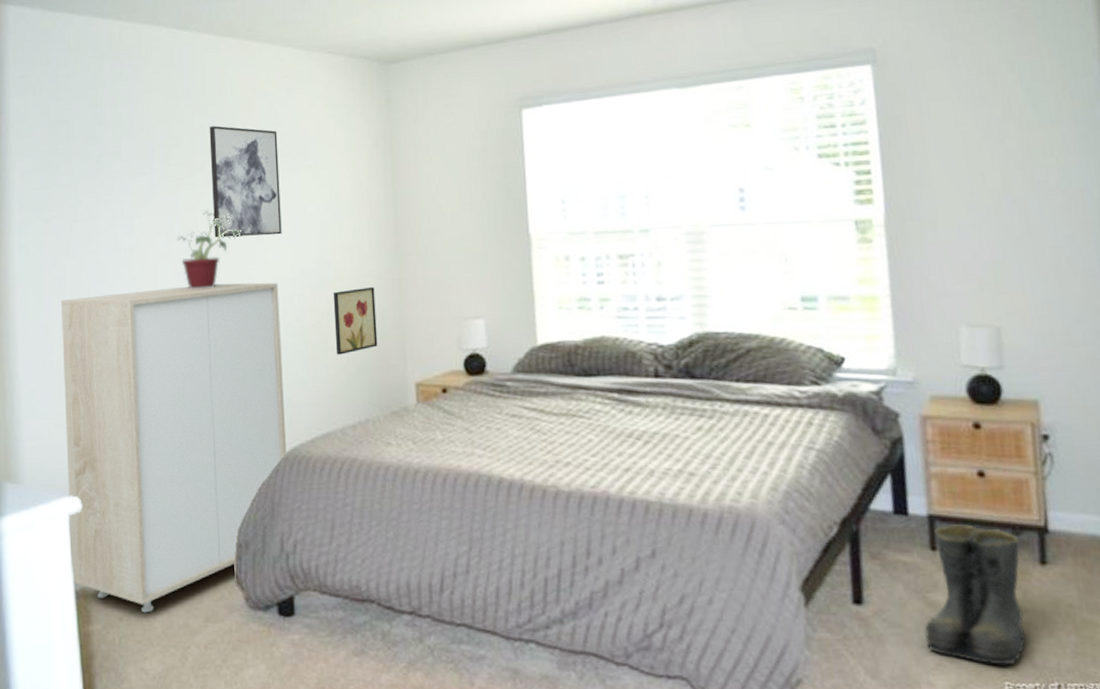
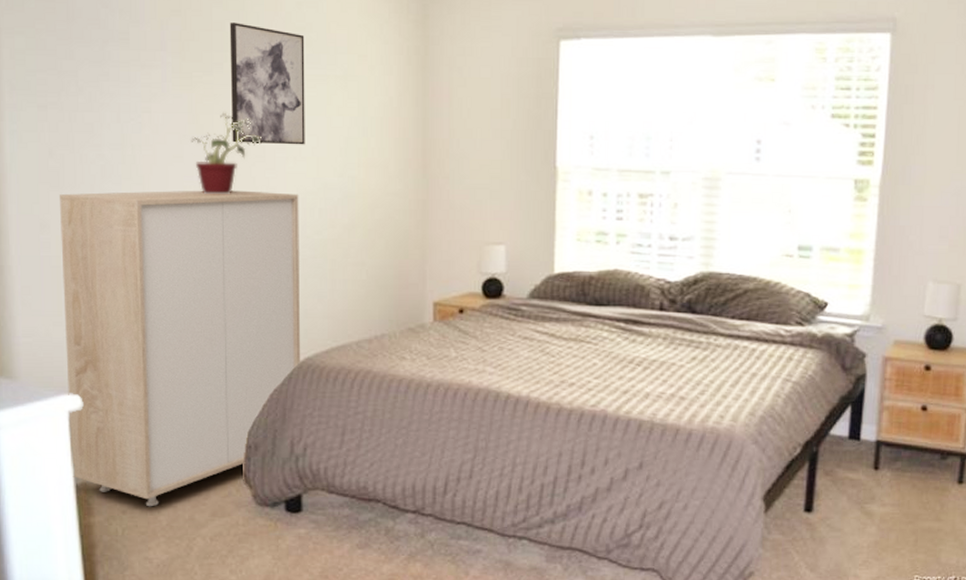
wall art: present [333,287,378,355] -> none [355,206,398,270]
boots: present [924,524,1029,665] -> none [858,449,945,562]

